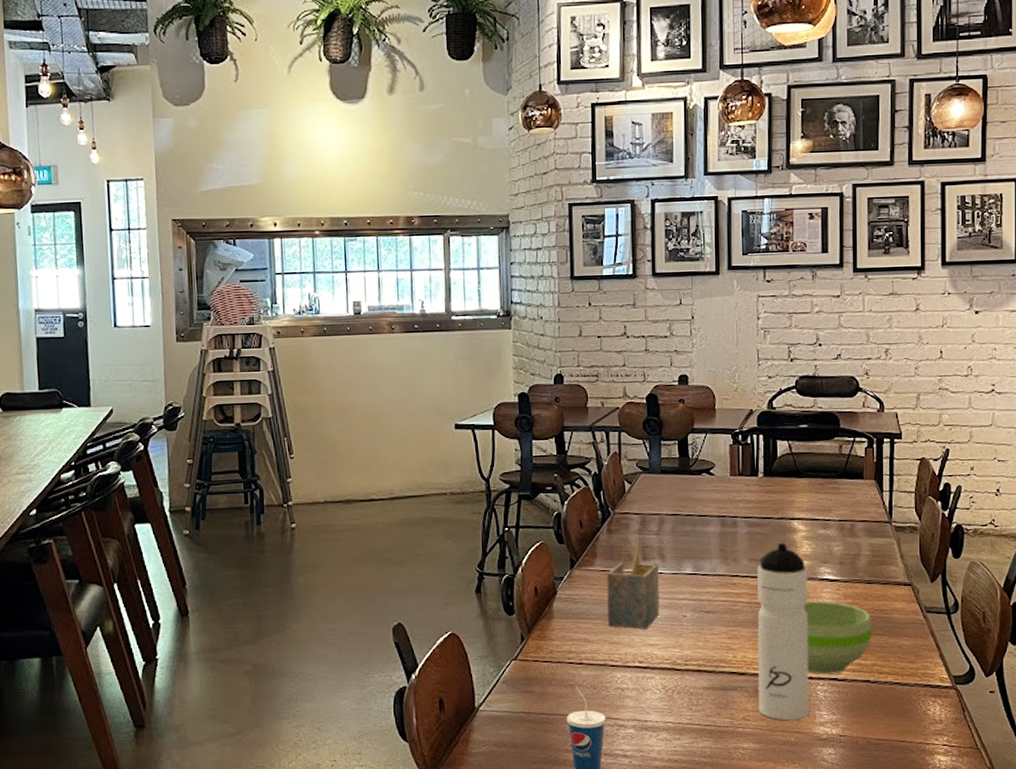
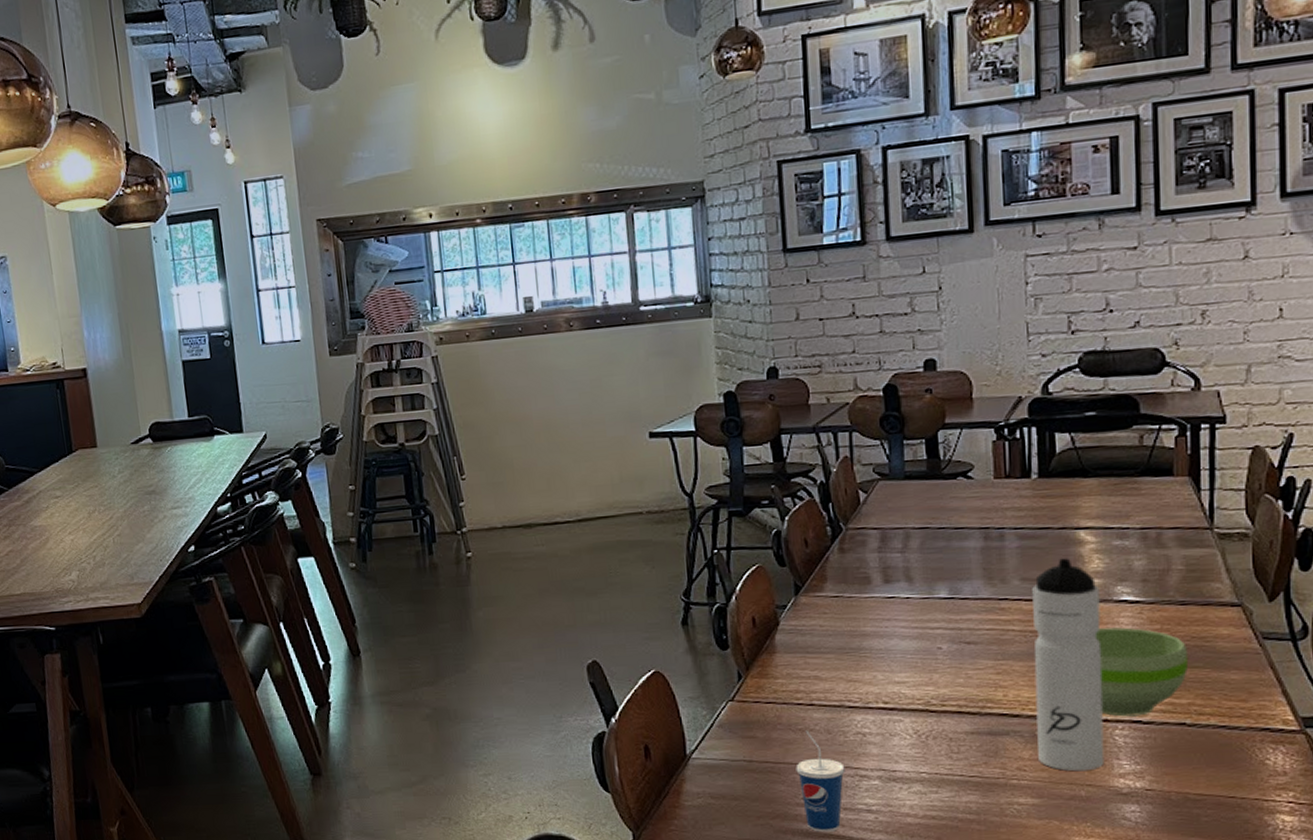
napkin holder: present [607,544,660,629] -> none [840,565,908,665]

